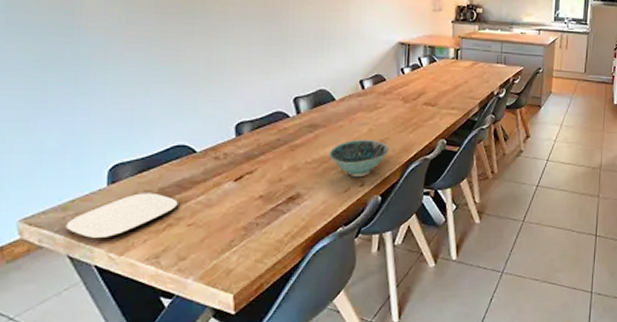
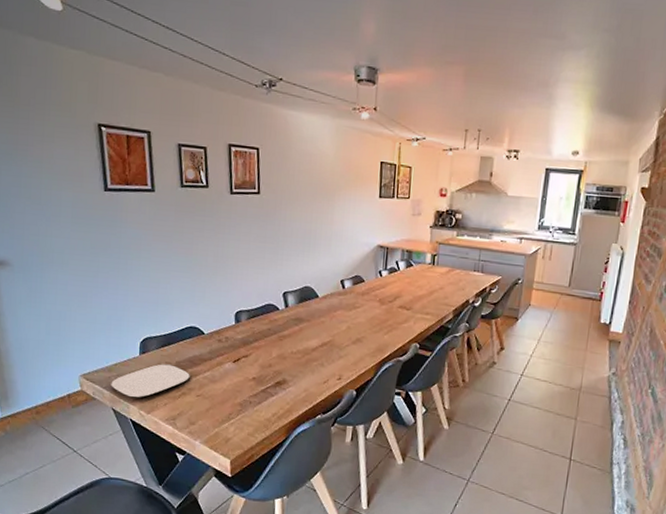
bowl: present [328,139,390,178] -> none [310,335,365,371]

